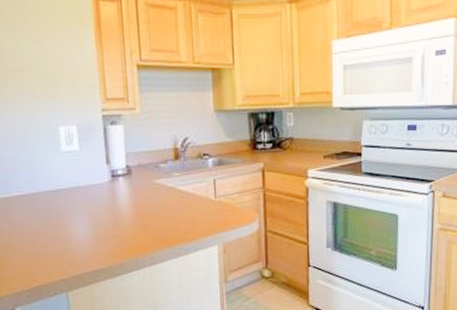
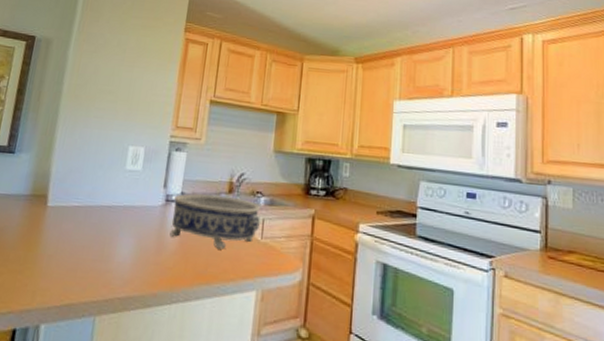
decorative bowl: none [119,162,212,214] -> present [169,194,260,249]

